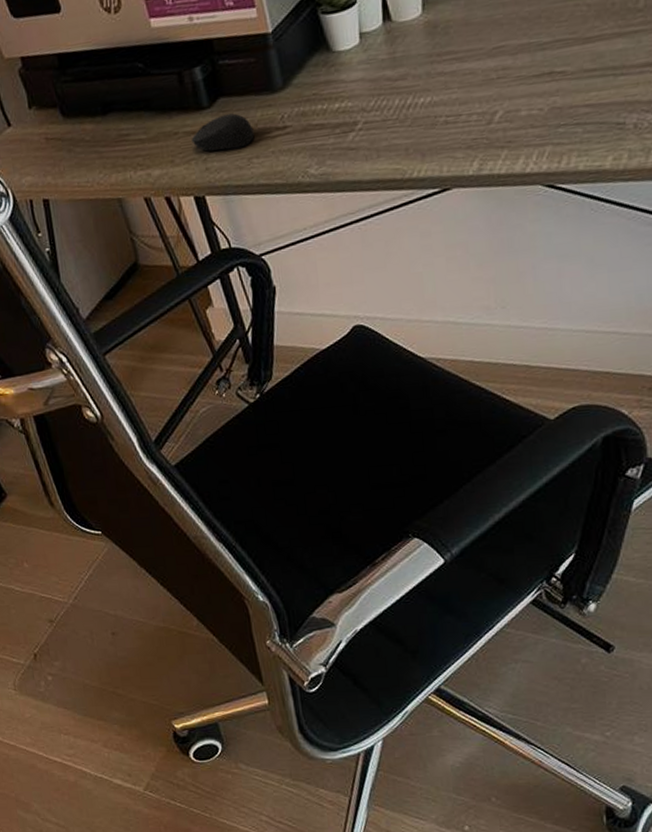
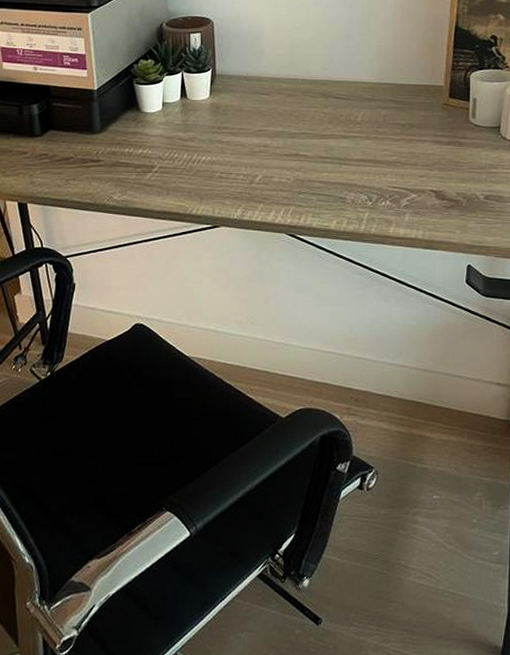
computer mouse: present [191,113,254,152] -> none [22,143,74,171]

